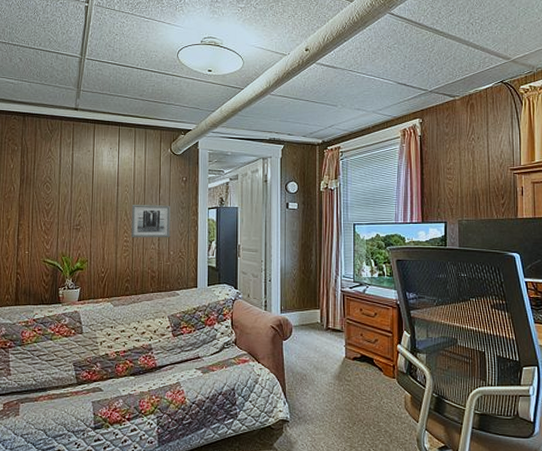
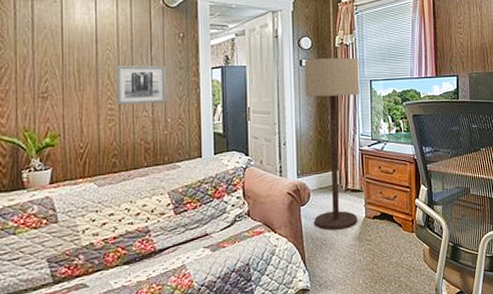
floor lamp: none [291,201,343,367] -> present [304,57,360,231]

